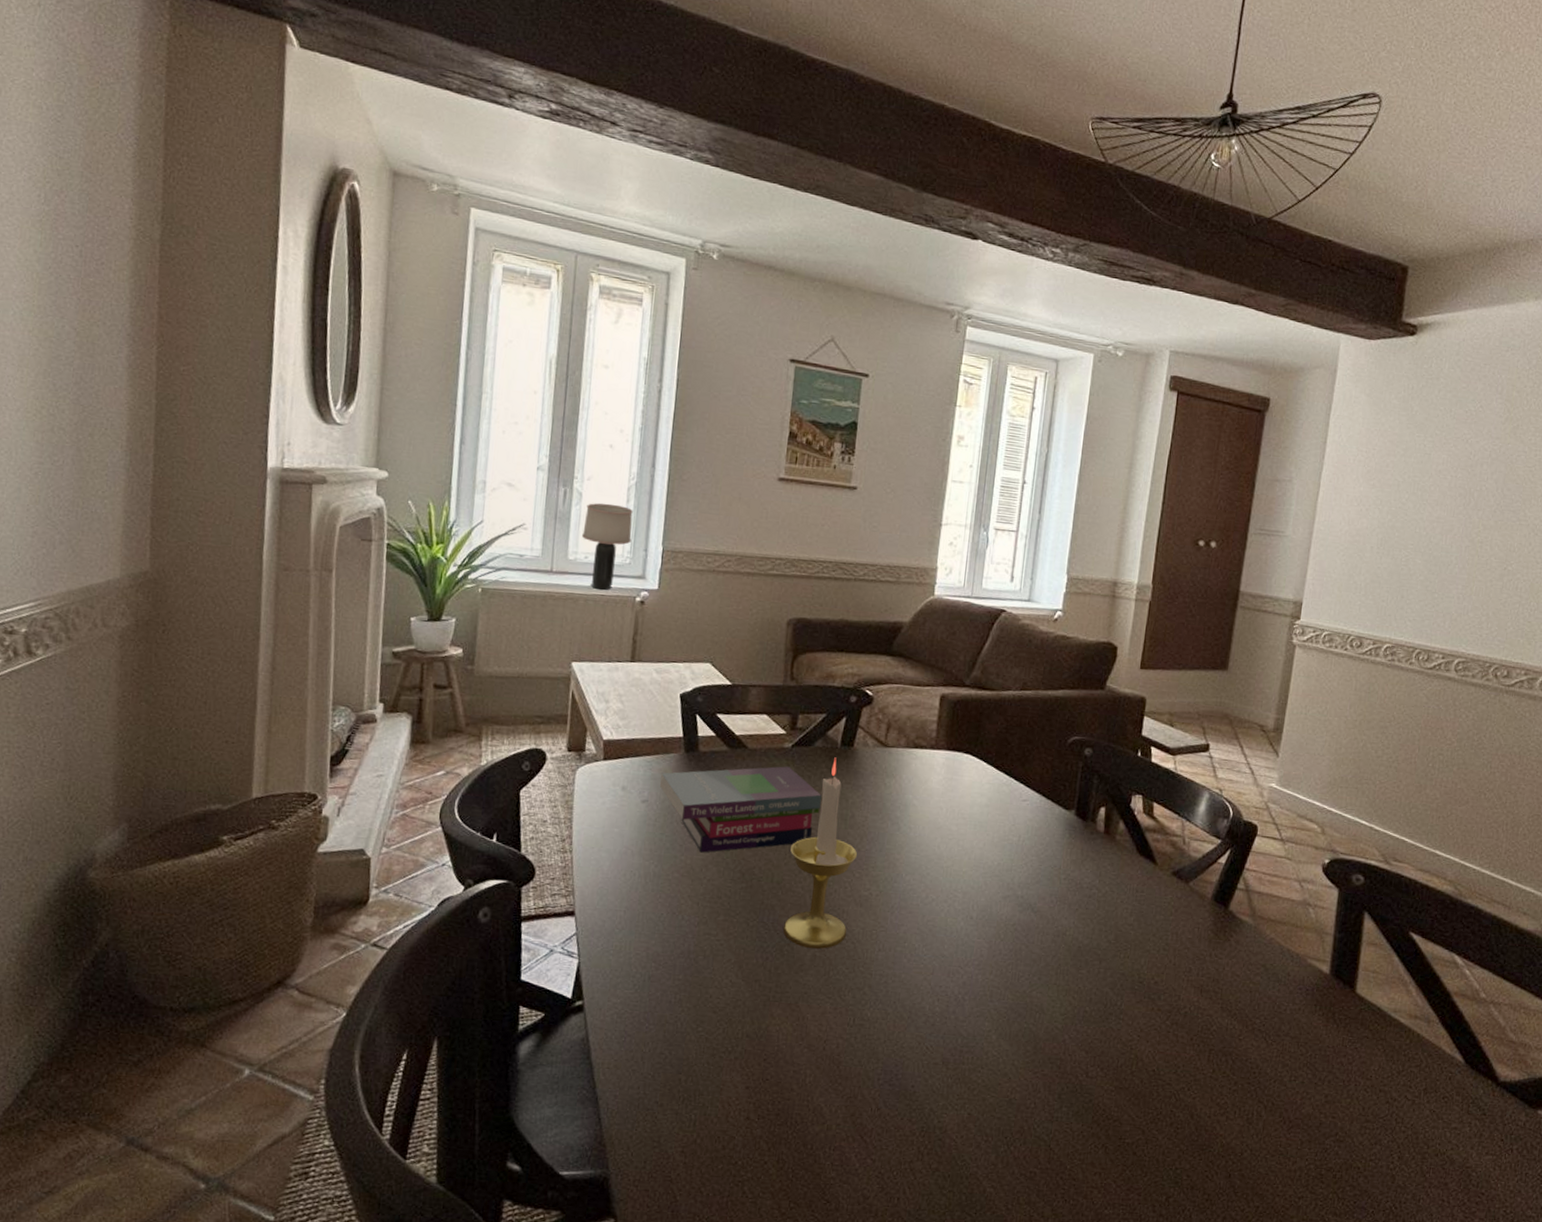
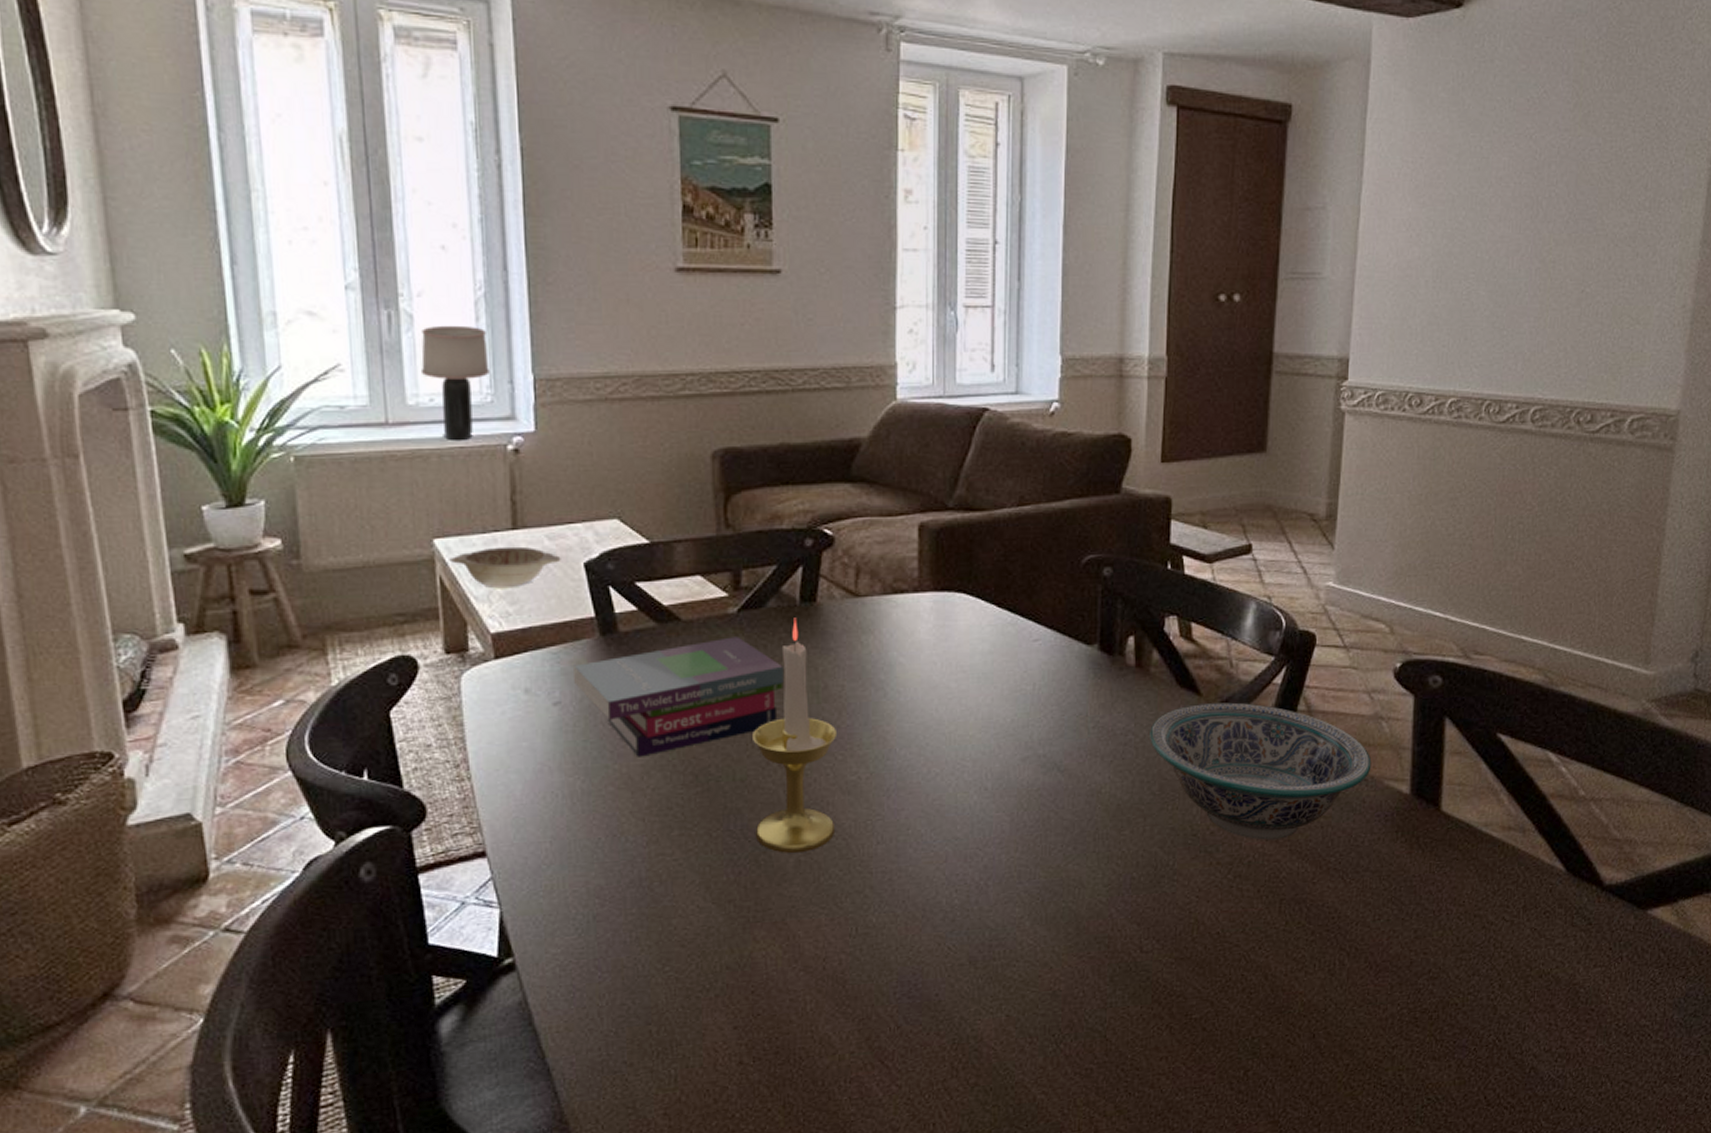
decorative bowl: none [581,674,664,707] -> present [449,546,561,589]
bowl: none [1110,871,1298,997] -> present [1150,702,1372,840]

